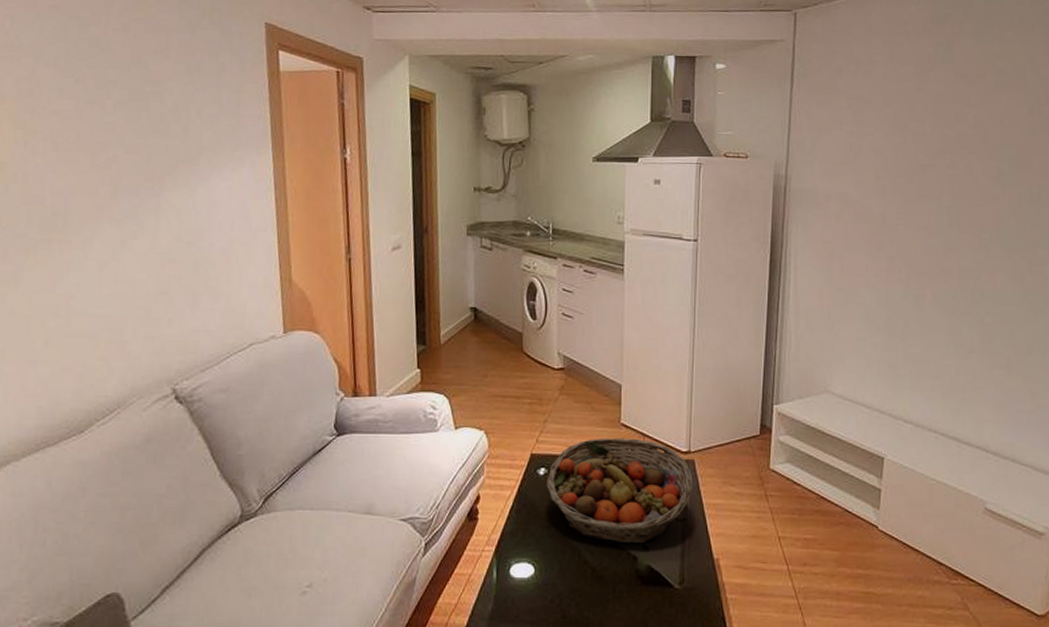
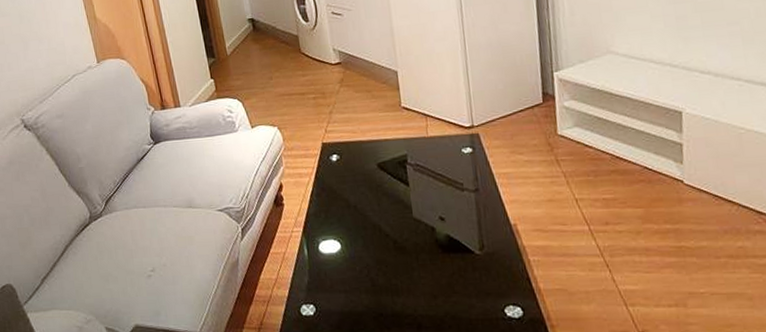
fruit basket: present [546,438,693,544] -> none [340,119,481,217]

